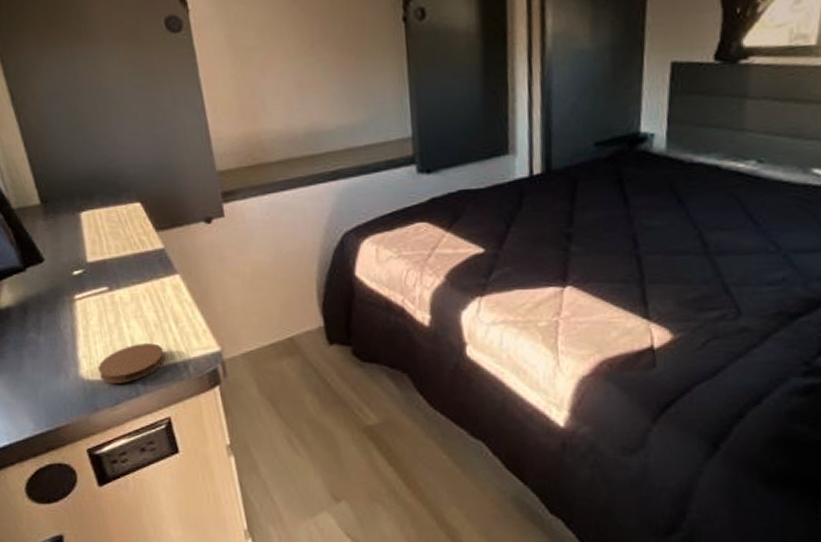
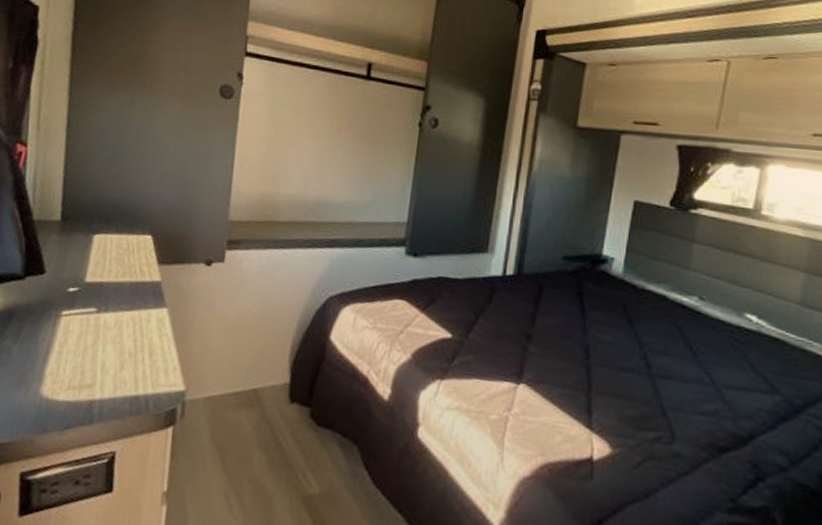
coaster: present [97,343,165,384] -> none [59,369,130,408]

